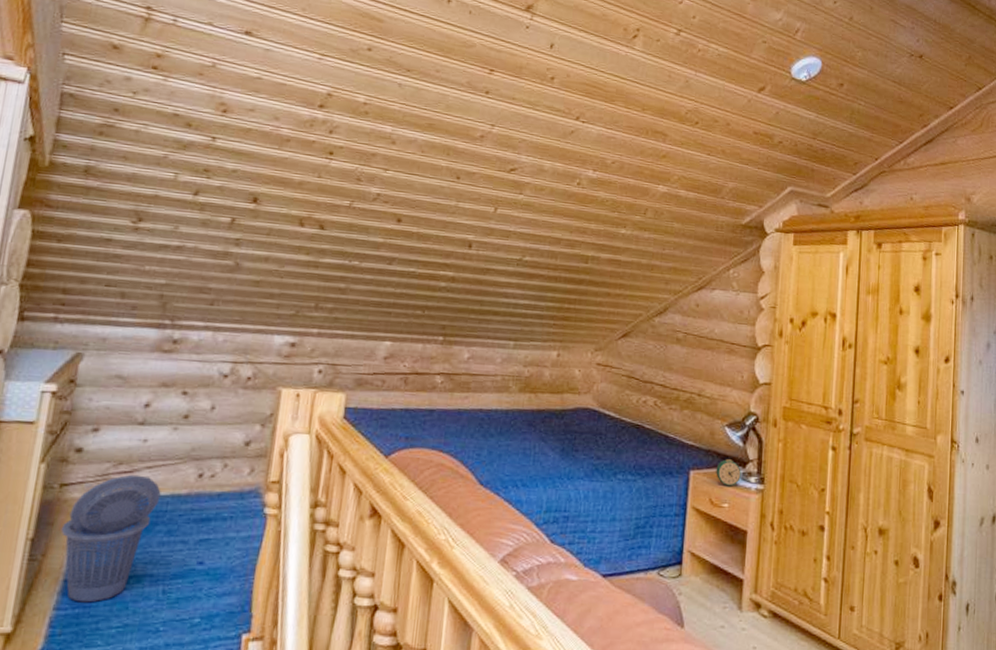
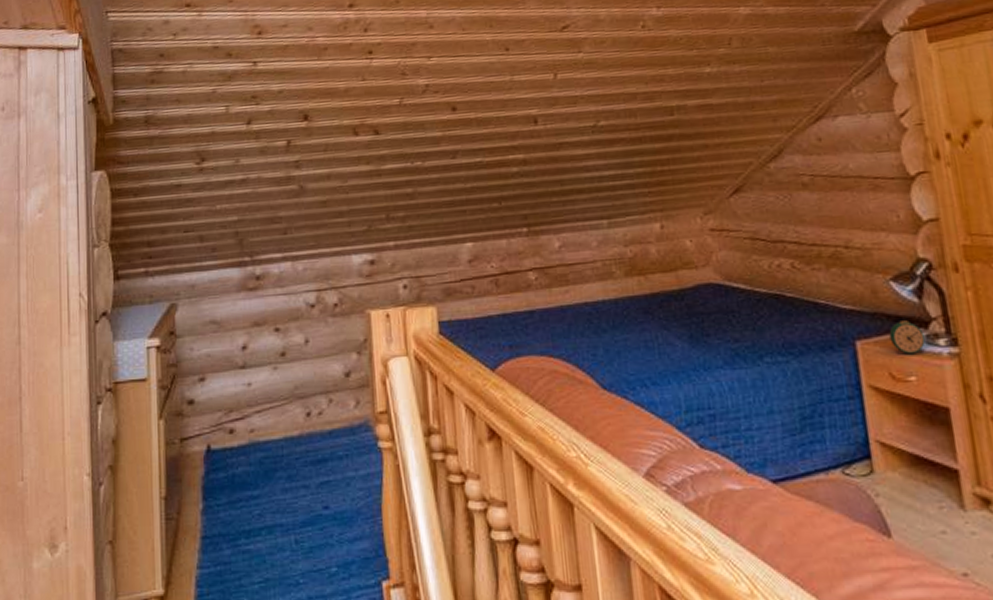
laundry basket: present [61,474,161,603] -> none [189,421,275,559]

